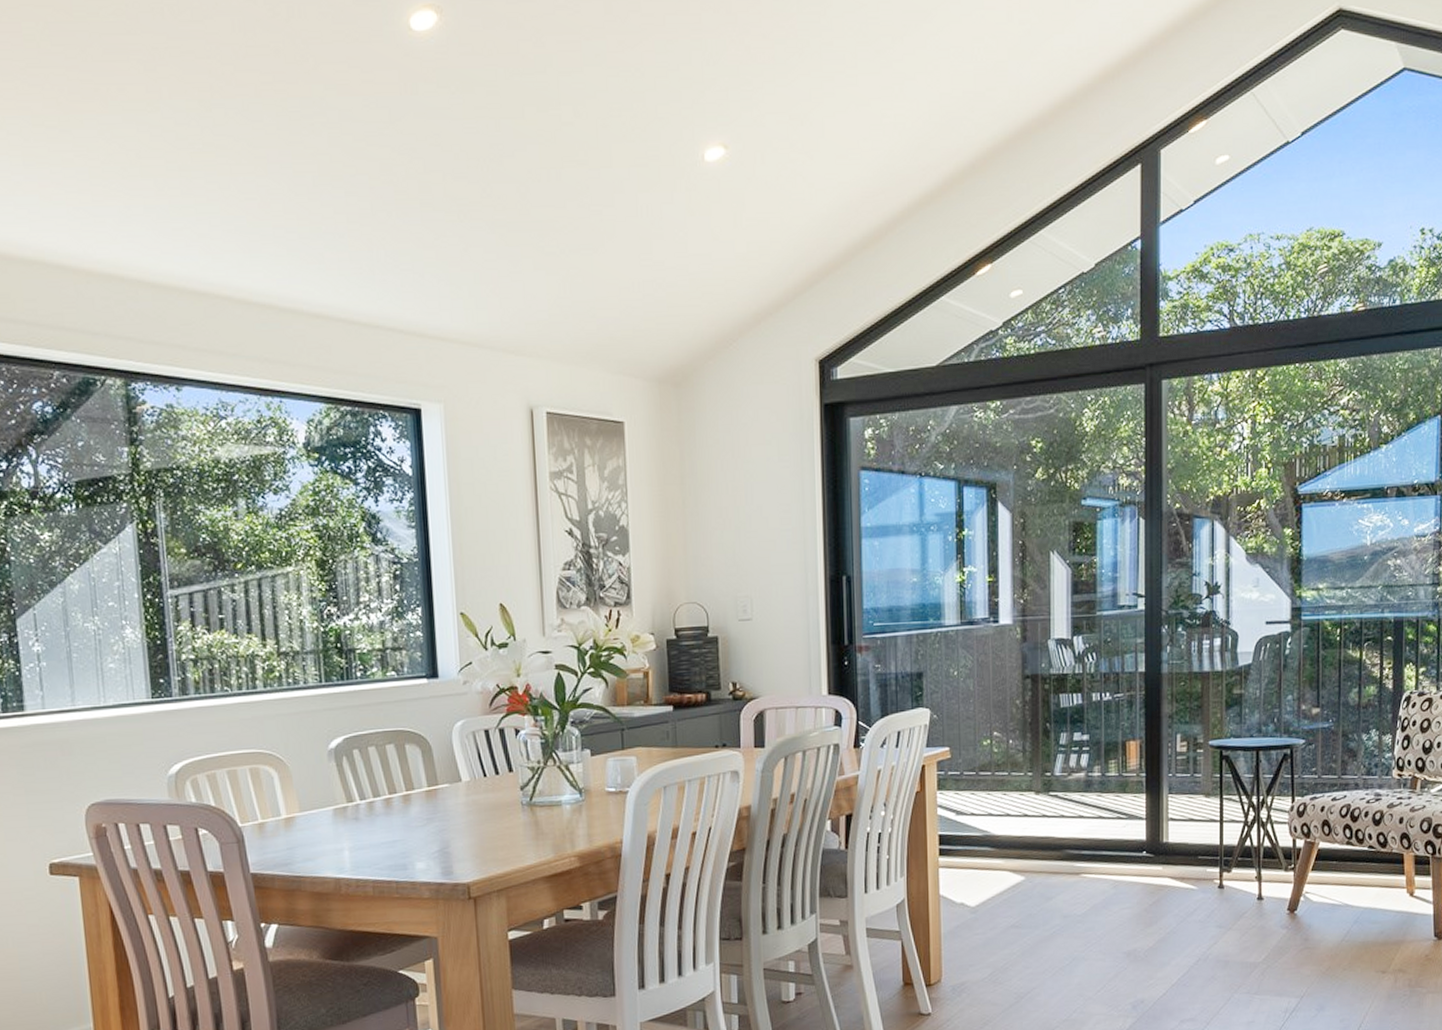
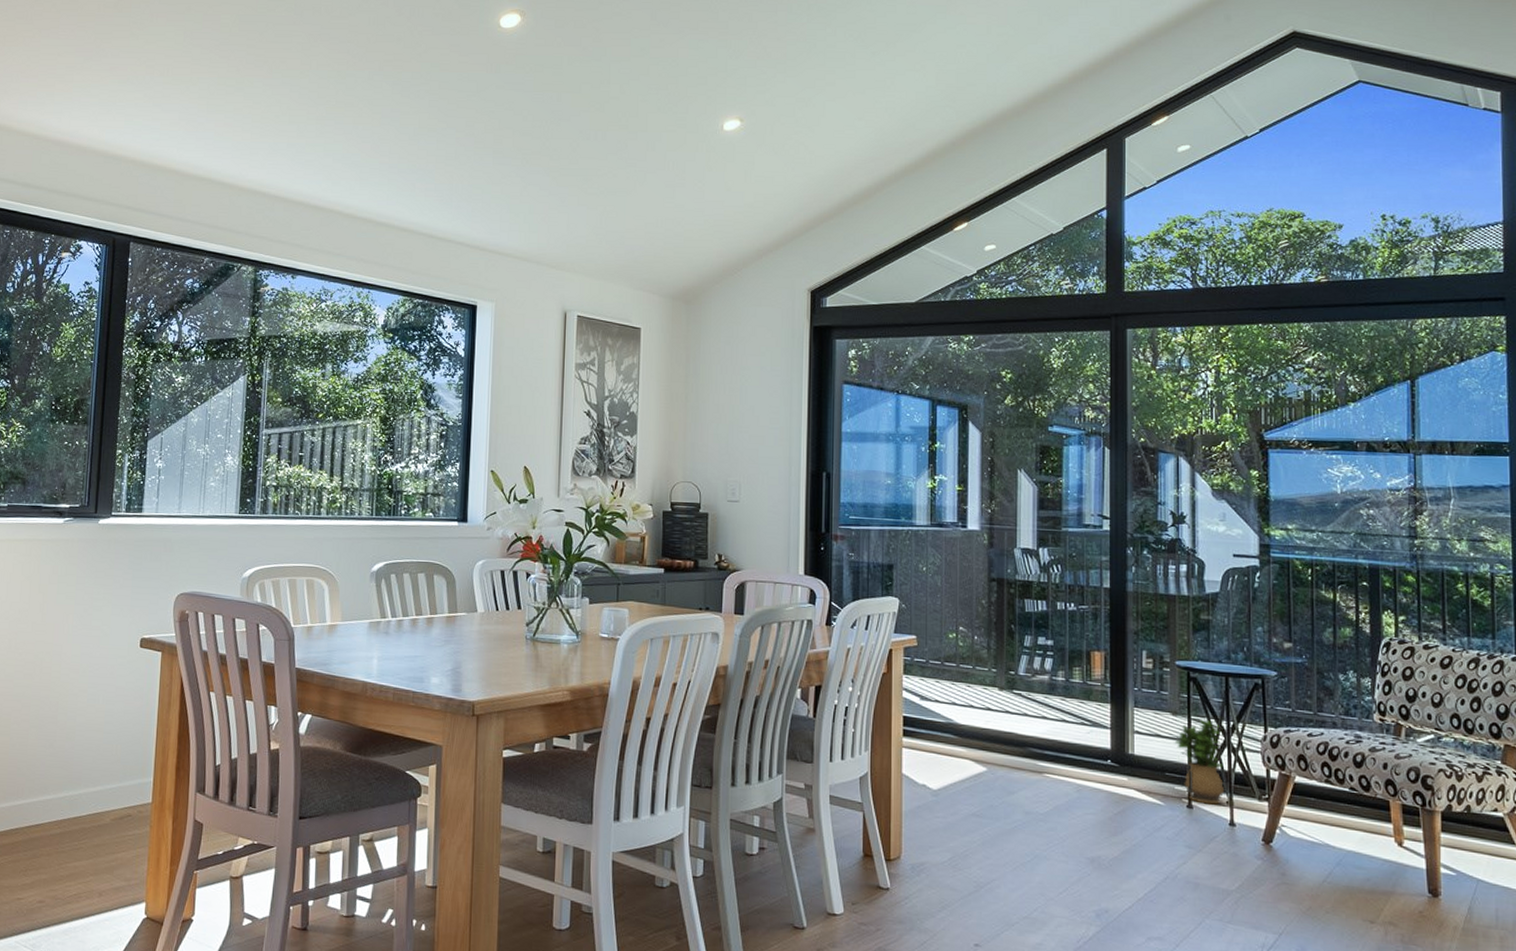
potted plant: none [1207,798,1254,882] -> present [1174,720,1225,805]

